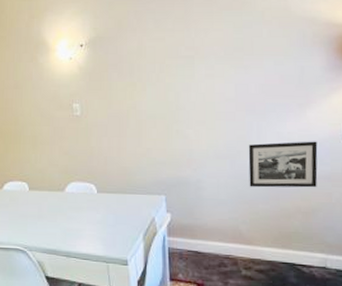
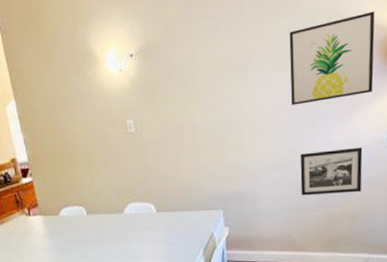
wall art: none [238,10,329,97] -> present [289,12,375,105]

